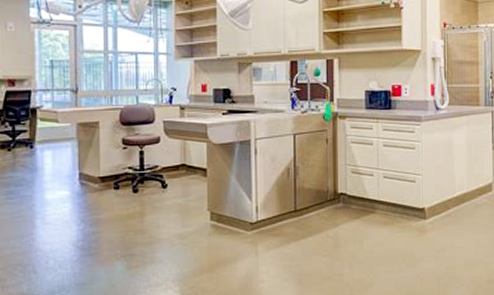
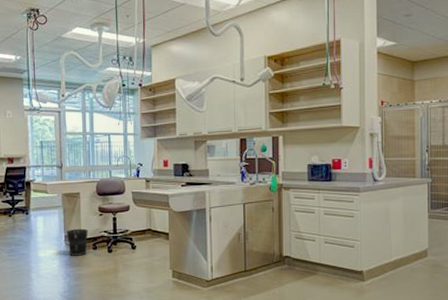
wastebasket: none [81,164,109,198] -> present [66,228,88,256]

